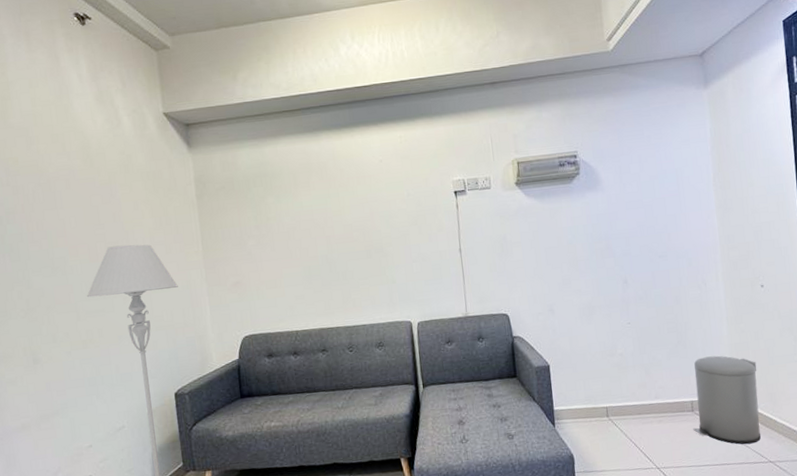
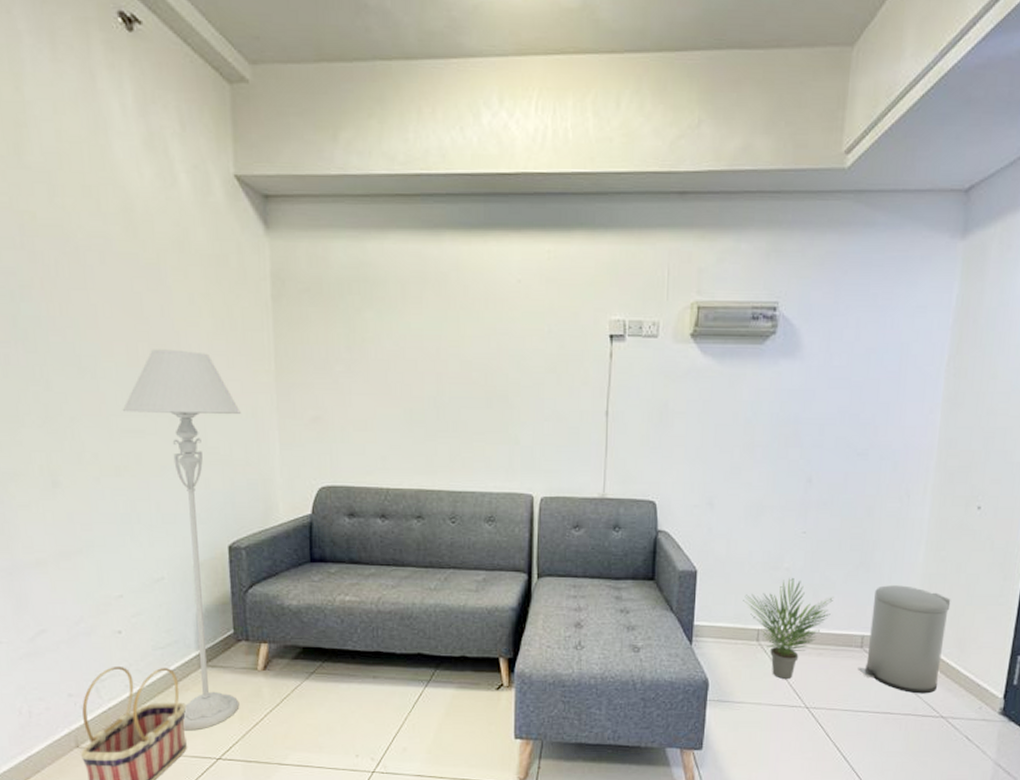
potted plant: none [590,361,662,446] -> present [743,578,833,679]

